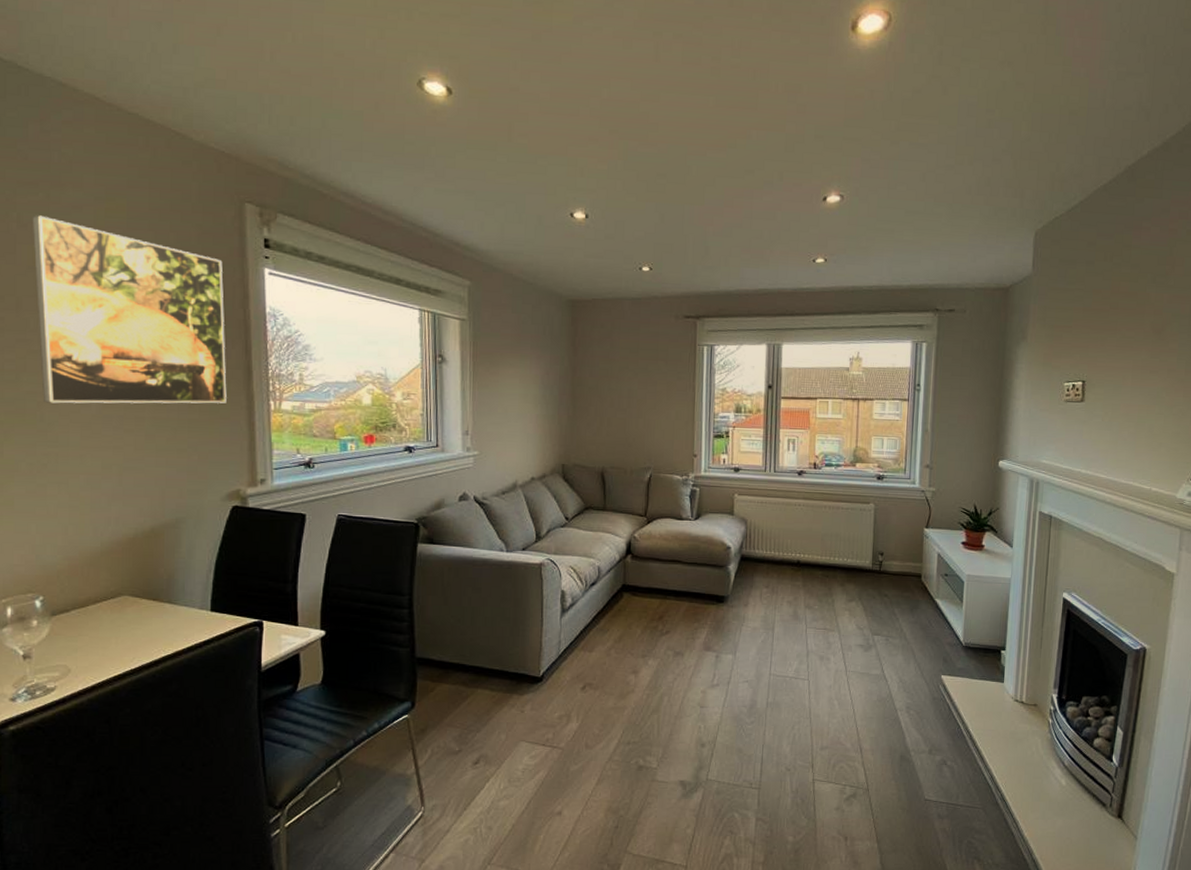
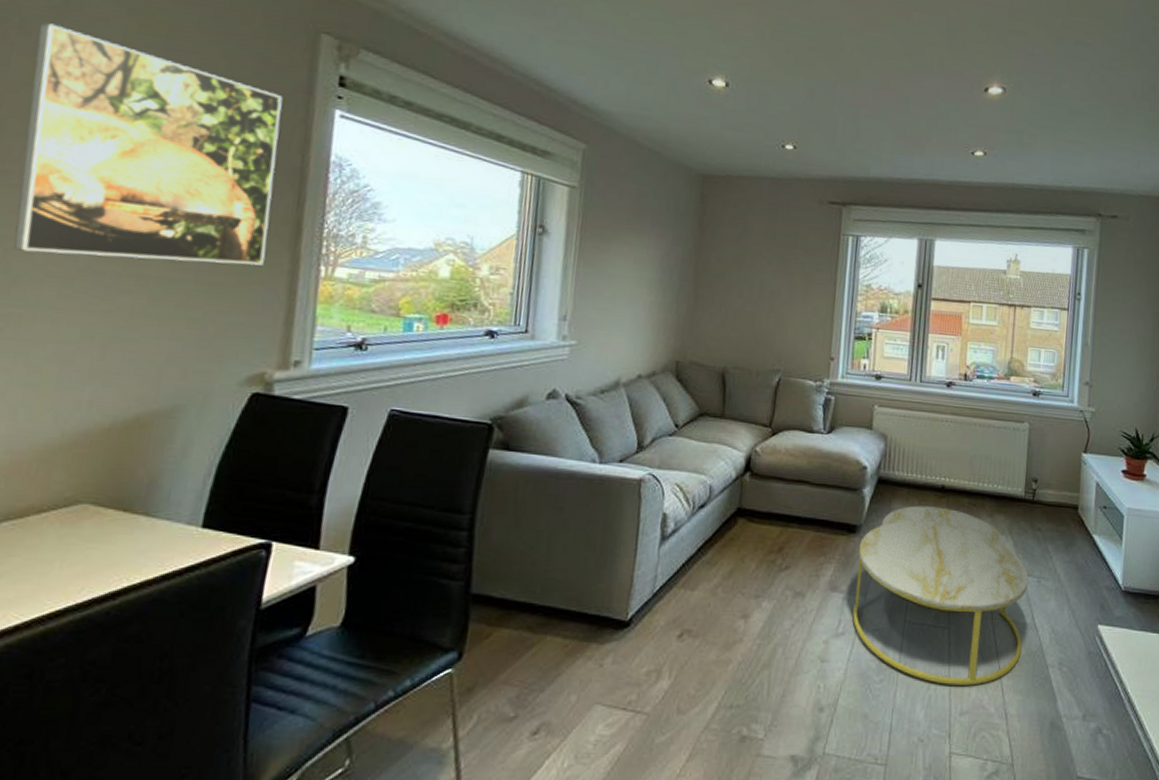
coffee table: none [725,578,878,726] -> present [852,505,1029,686]

